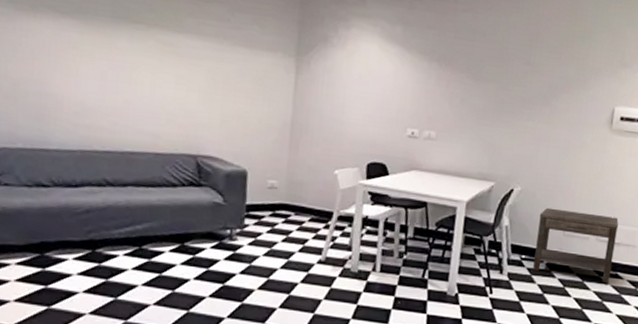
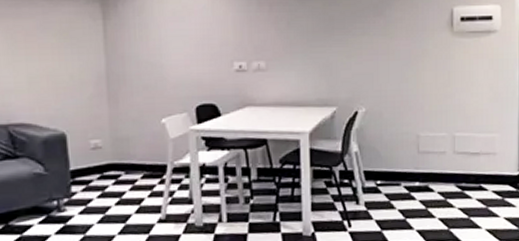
side table: present [533,207,619,284] -> none [389,125,476,198]

